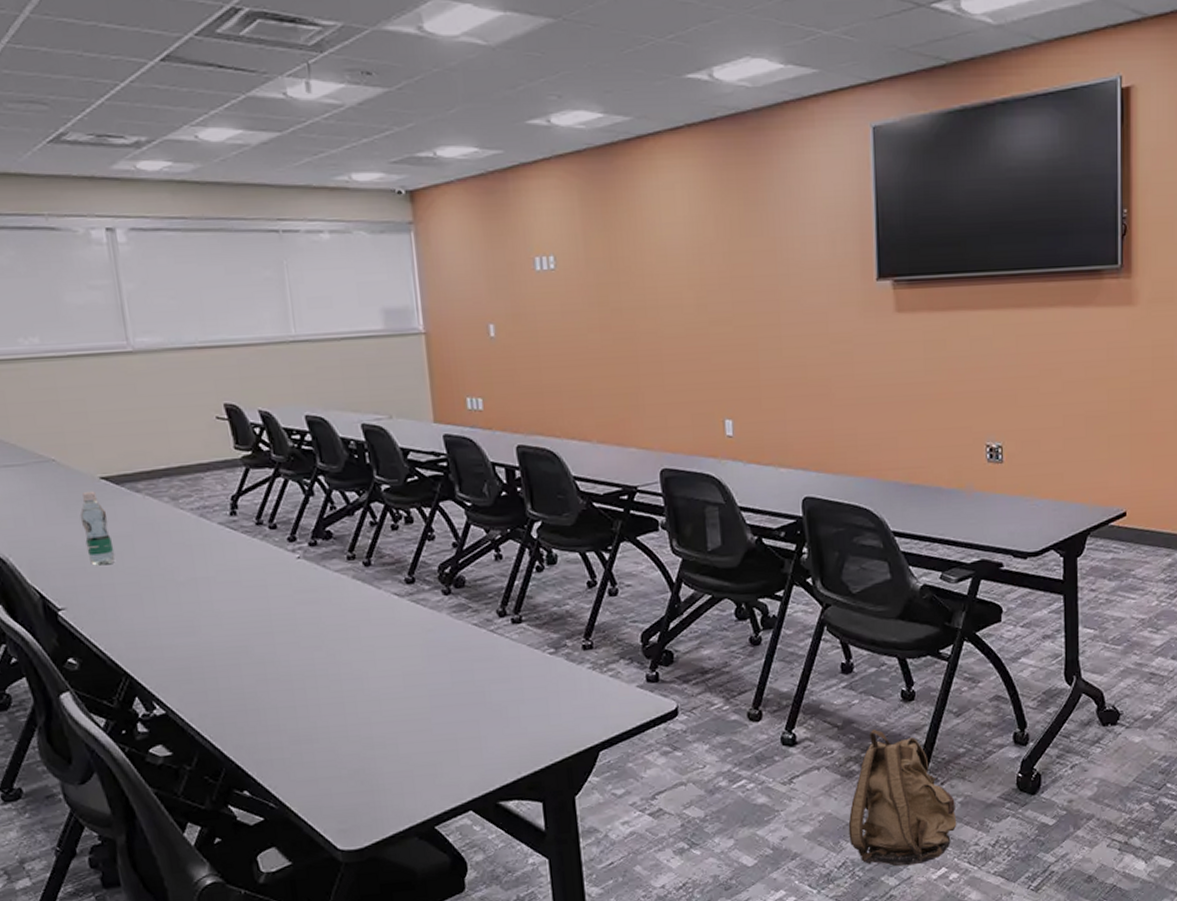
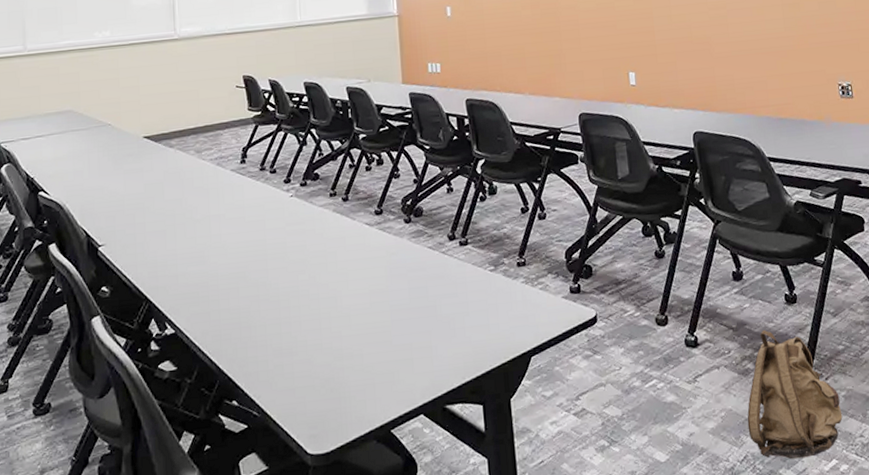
bottle: present [79,491,115,566] -> none [124,147,148,208]

